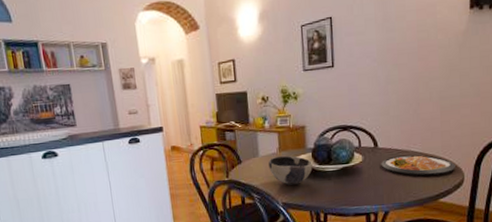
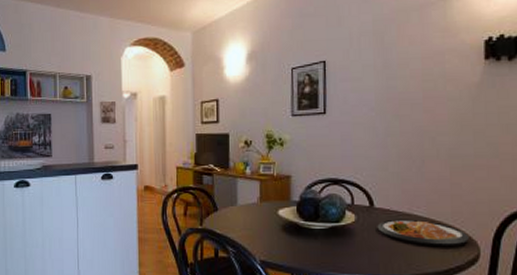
bowl: present [268,155,314,186] -> none [248,206,298,242]

